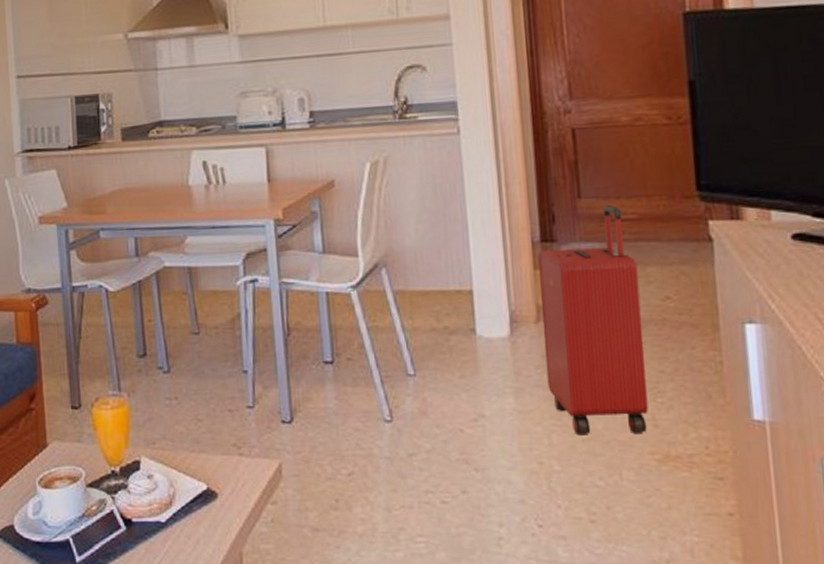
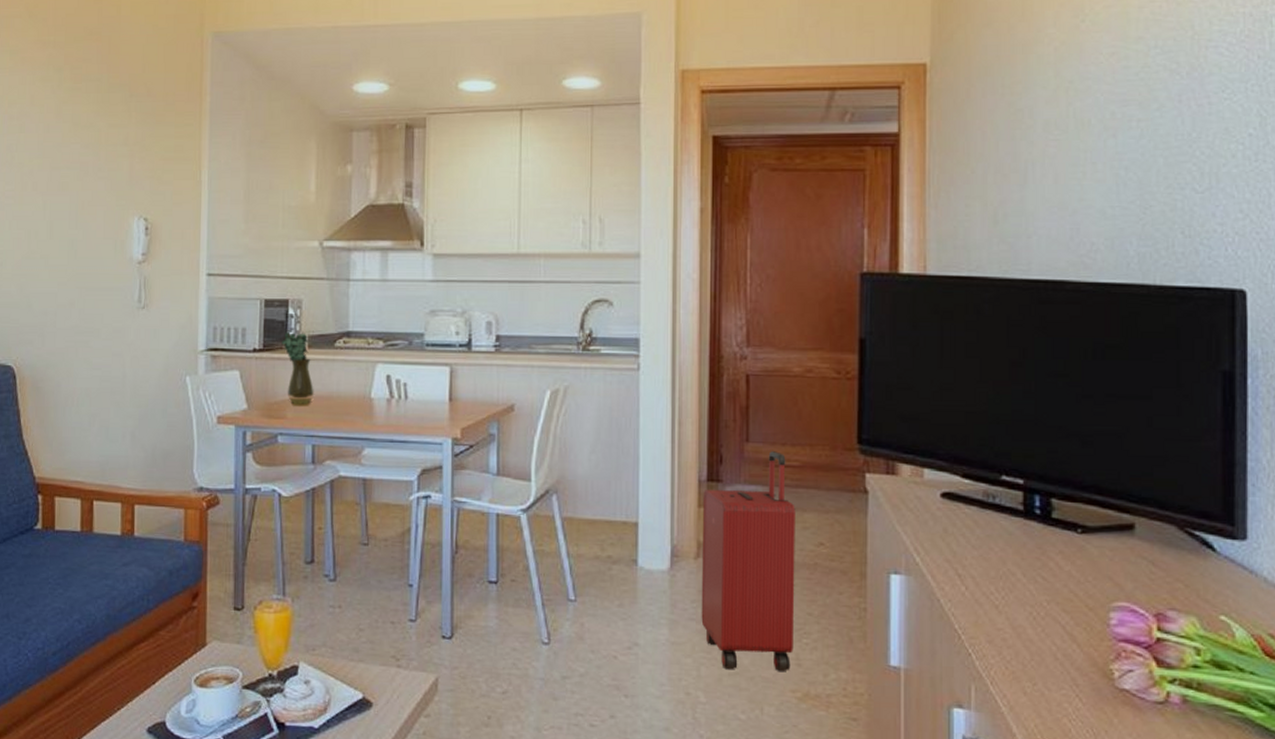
vase: none [95,124,132,202] -> present [282,329,314,407]

